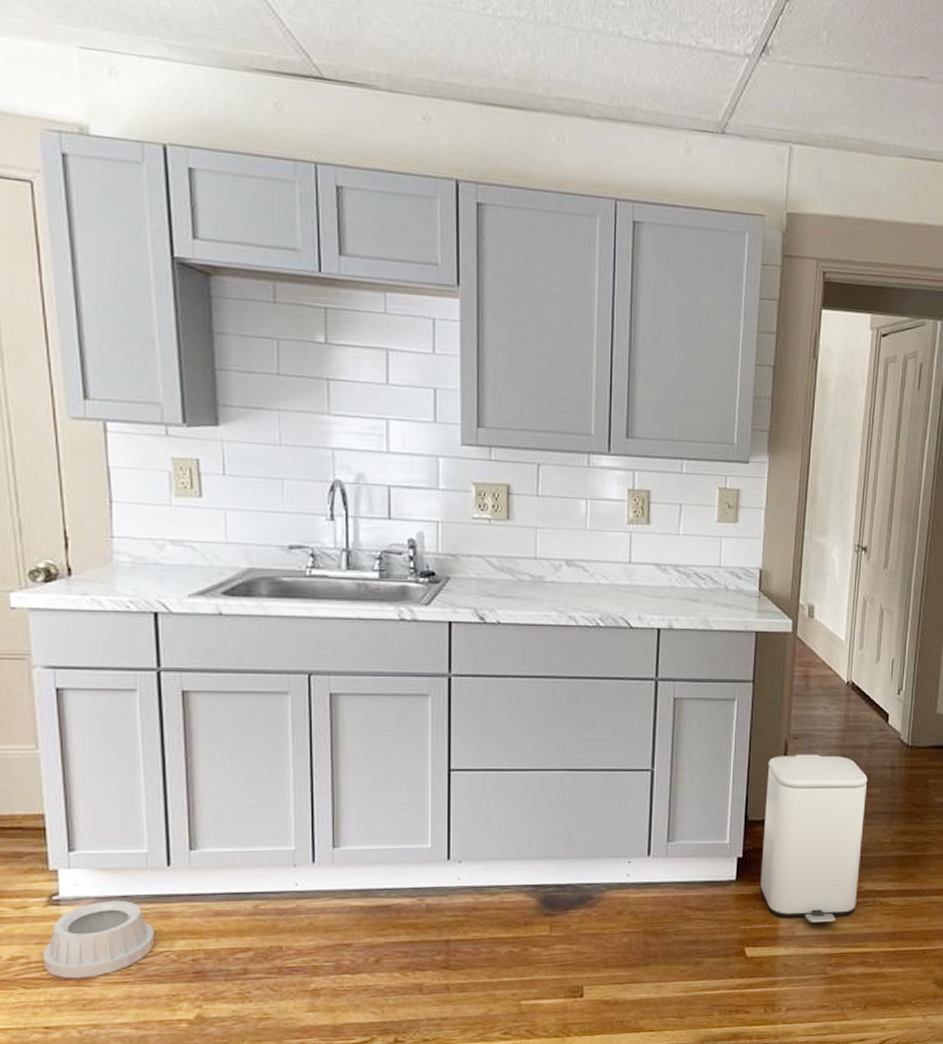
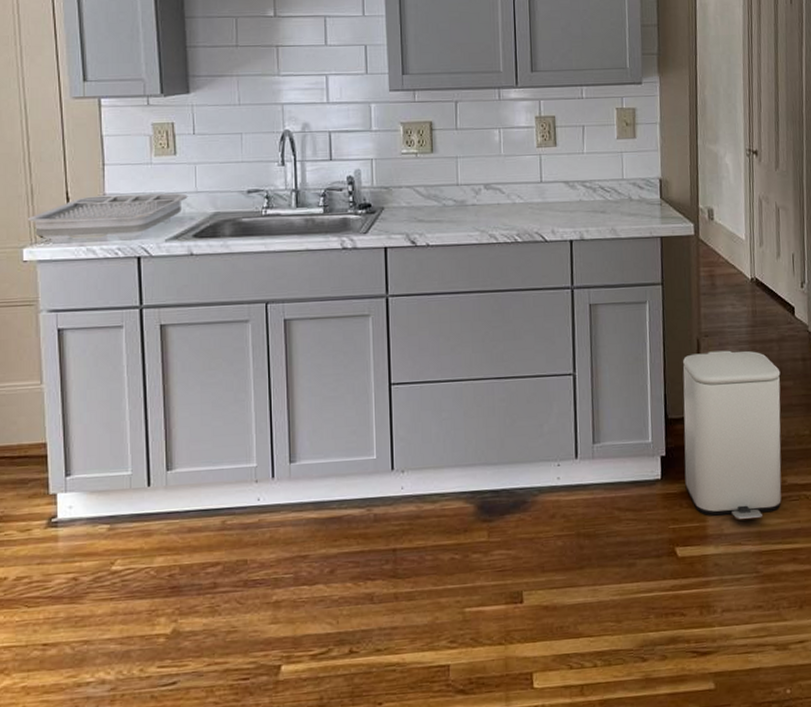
dish rack: none [14,537,217,594] -> present [27,193,188,244]
pet bowl: present [43,900,155,979] -> none [43,520,138,597]

